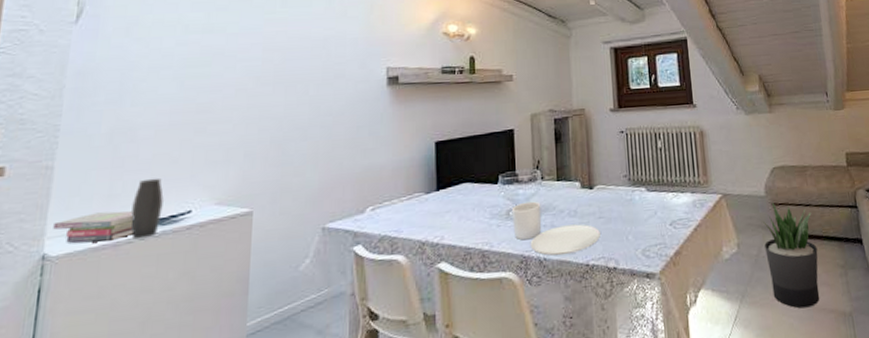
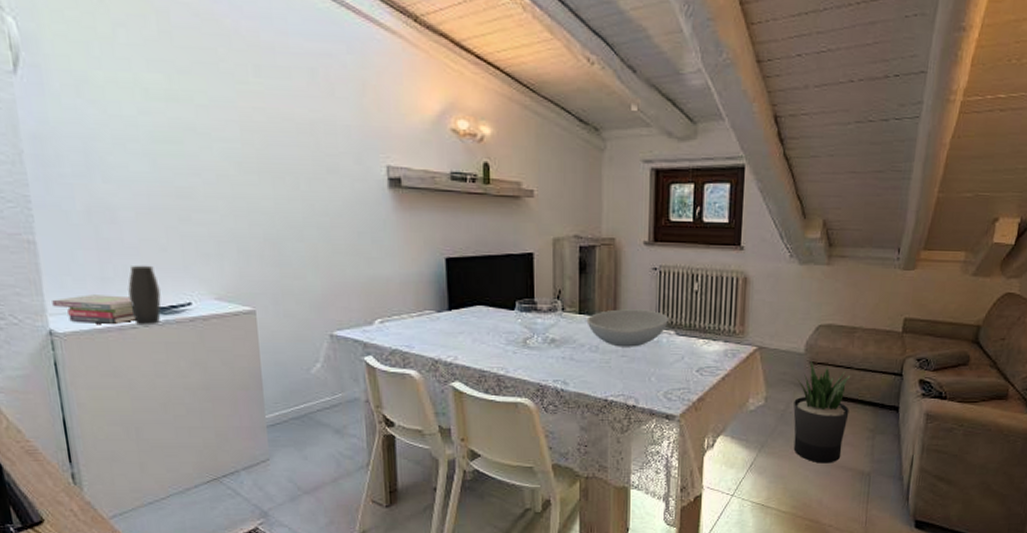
mug: present [511,201,542,241] -> none [528,332,561,370]
plate: present [530,224,600,256] -> none [547,360,622,388]
bowl: none [564,170,639,209] -> present [586,309,669,347]

